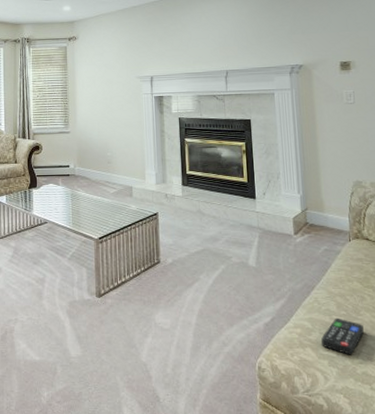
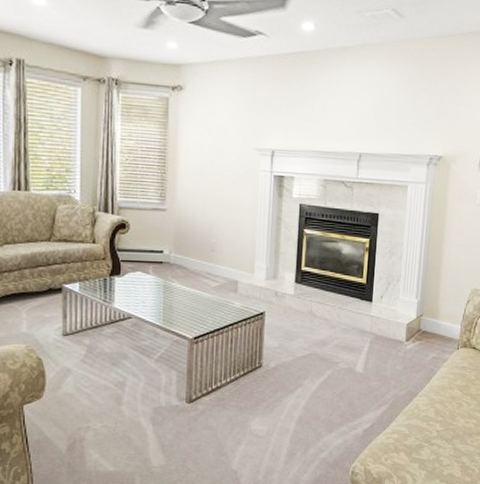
remote control: present [321,318,364,355] -> none [415,423,456,459]

